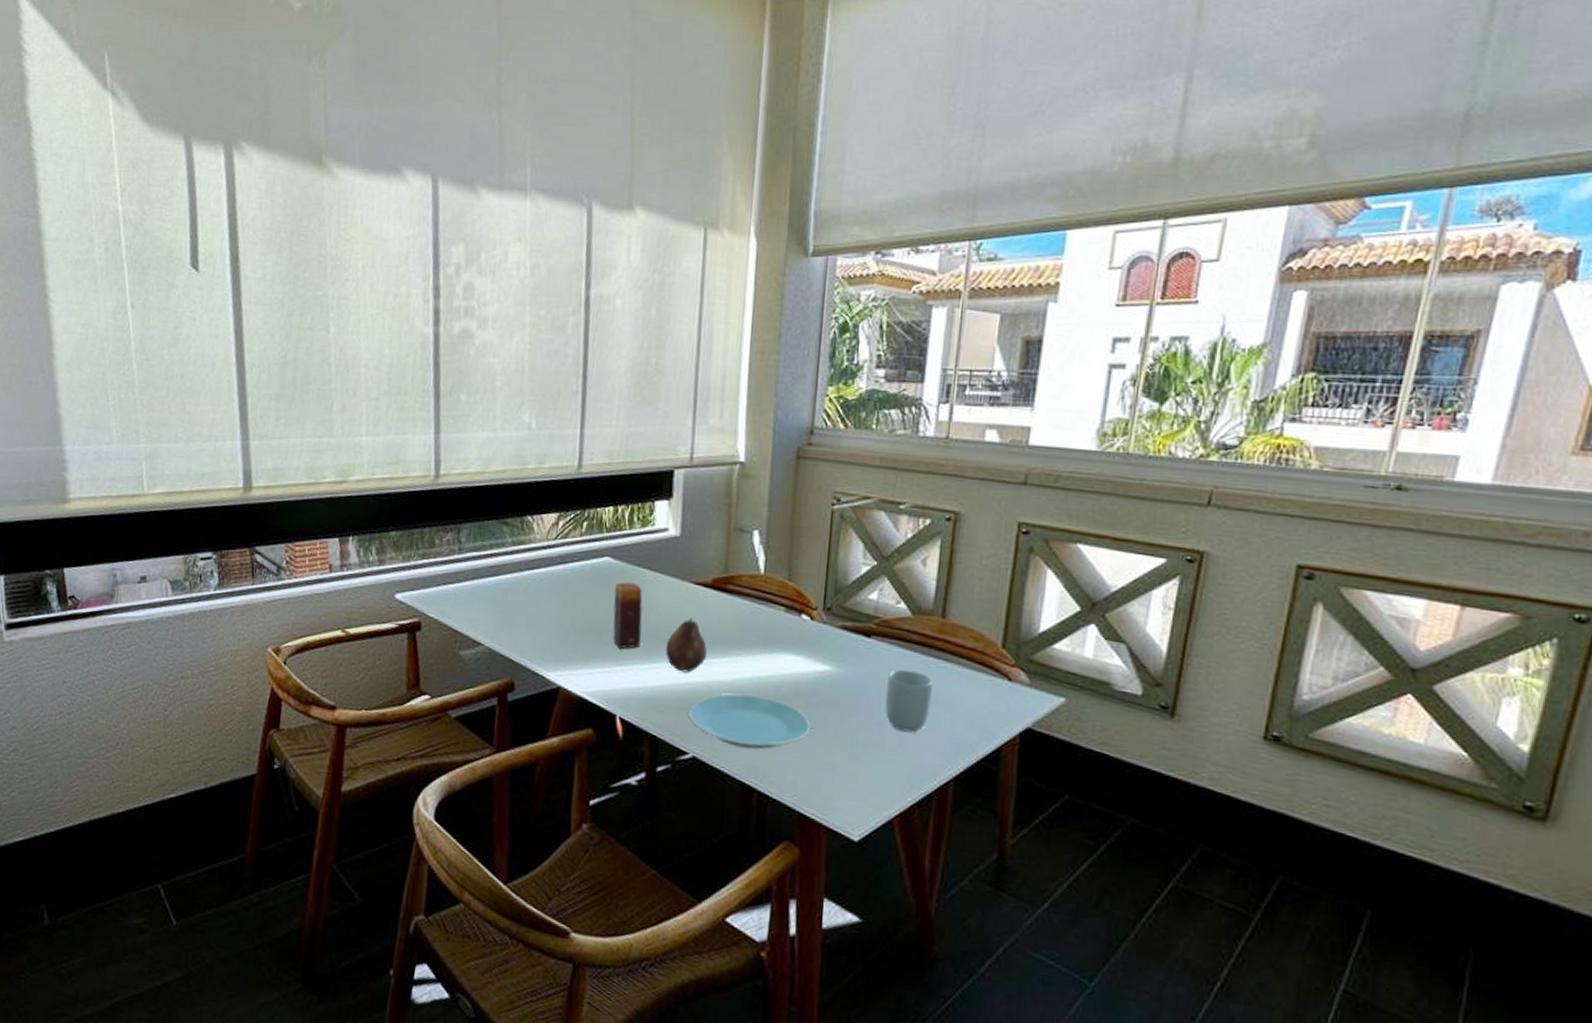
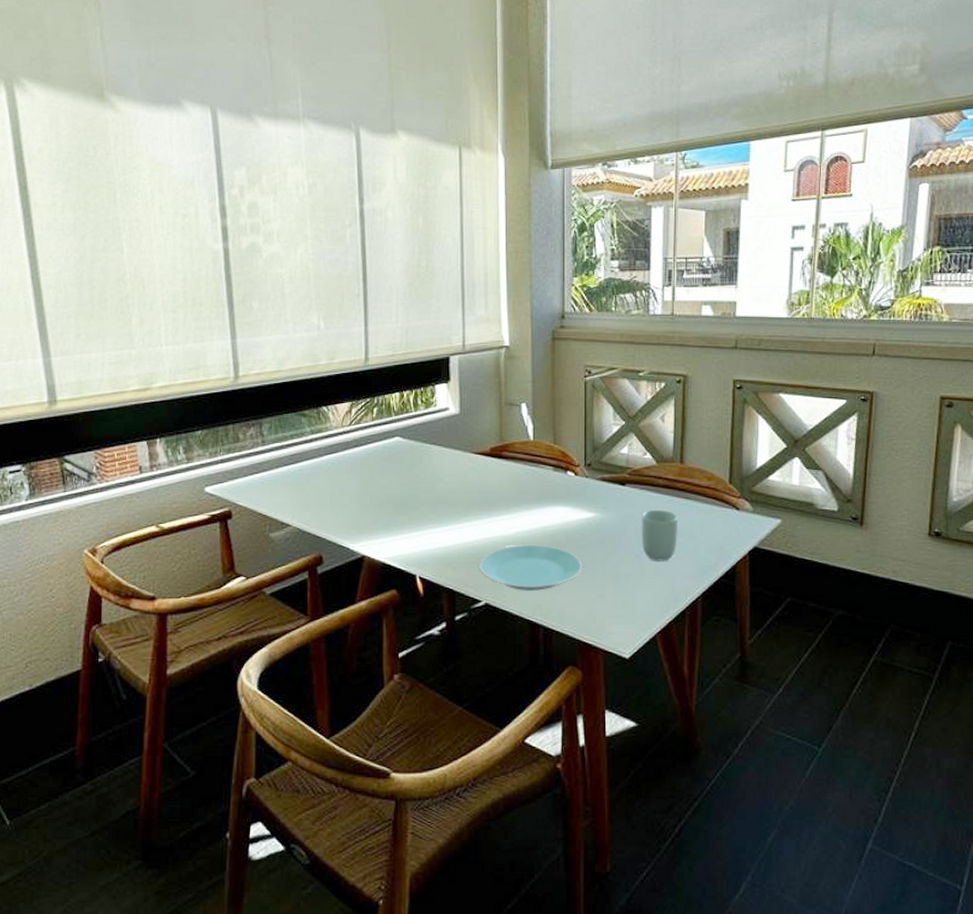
candle: present [612,582,643,649] -> none [406,458,432,516]
fruit: present [666,617,708,673] -> none [455,483,491,531]

